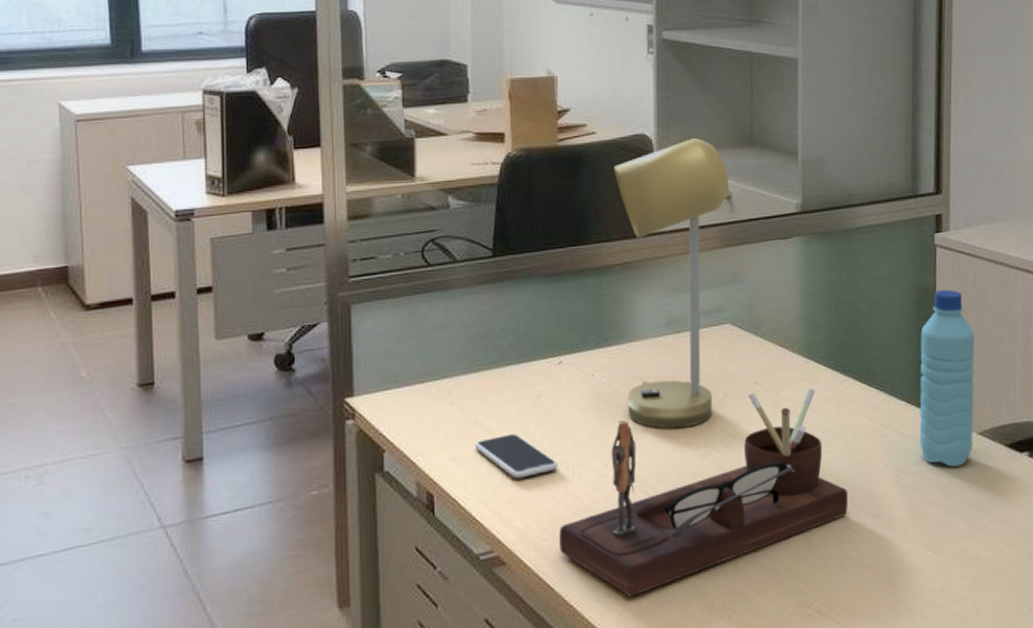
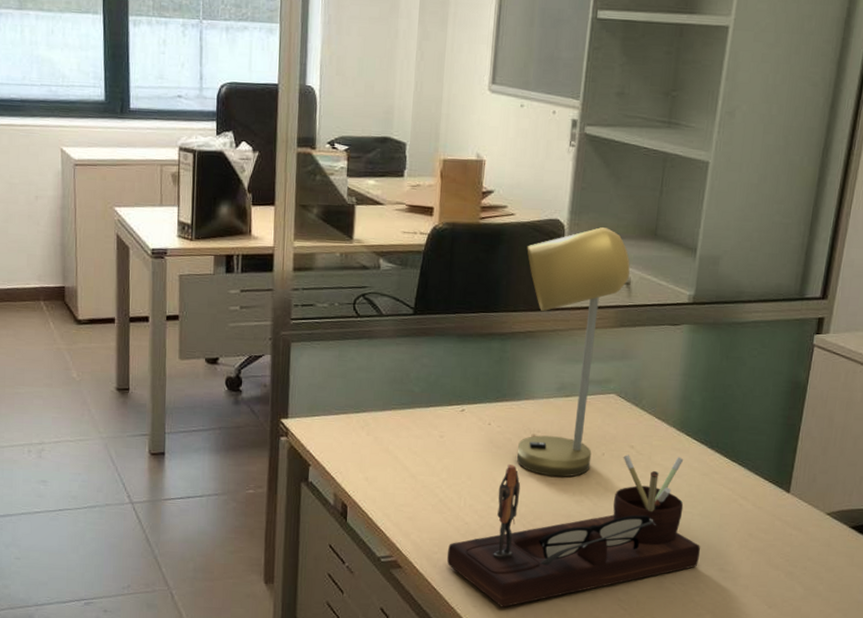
smartphone: present [474,434,558,479] -> none [384,464,453,501]
water bottle: present [919,289,975,467] -> none [771,385,838,539]

